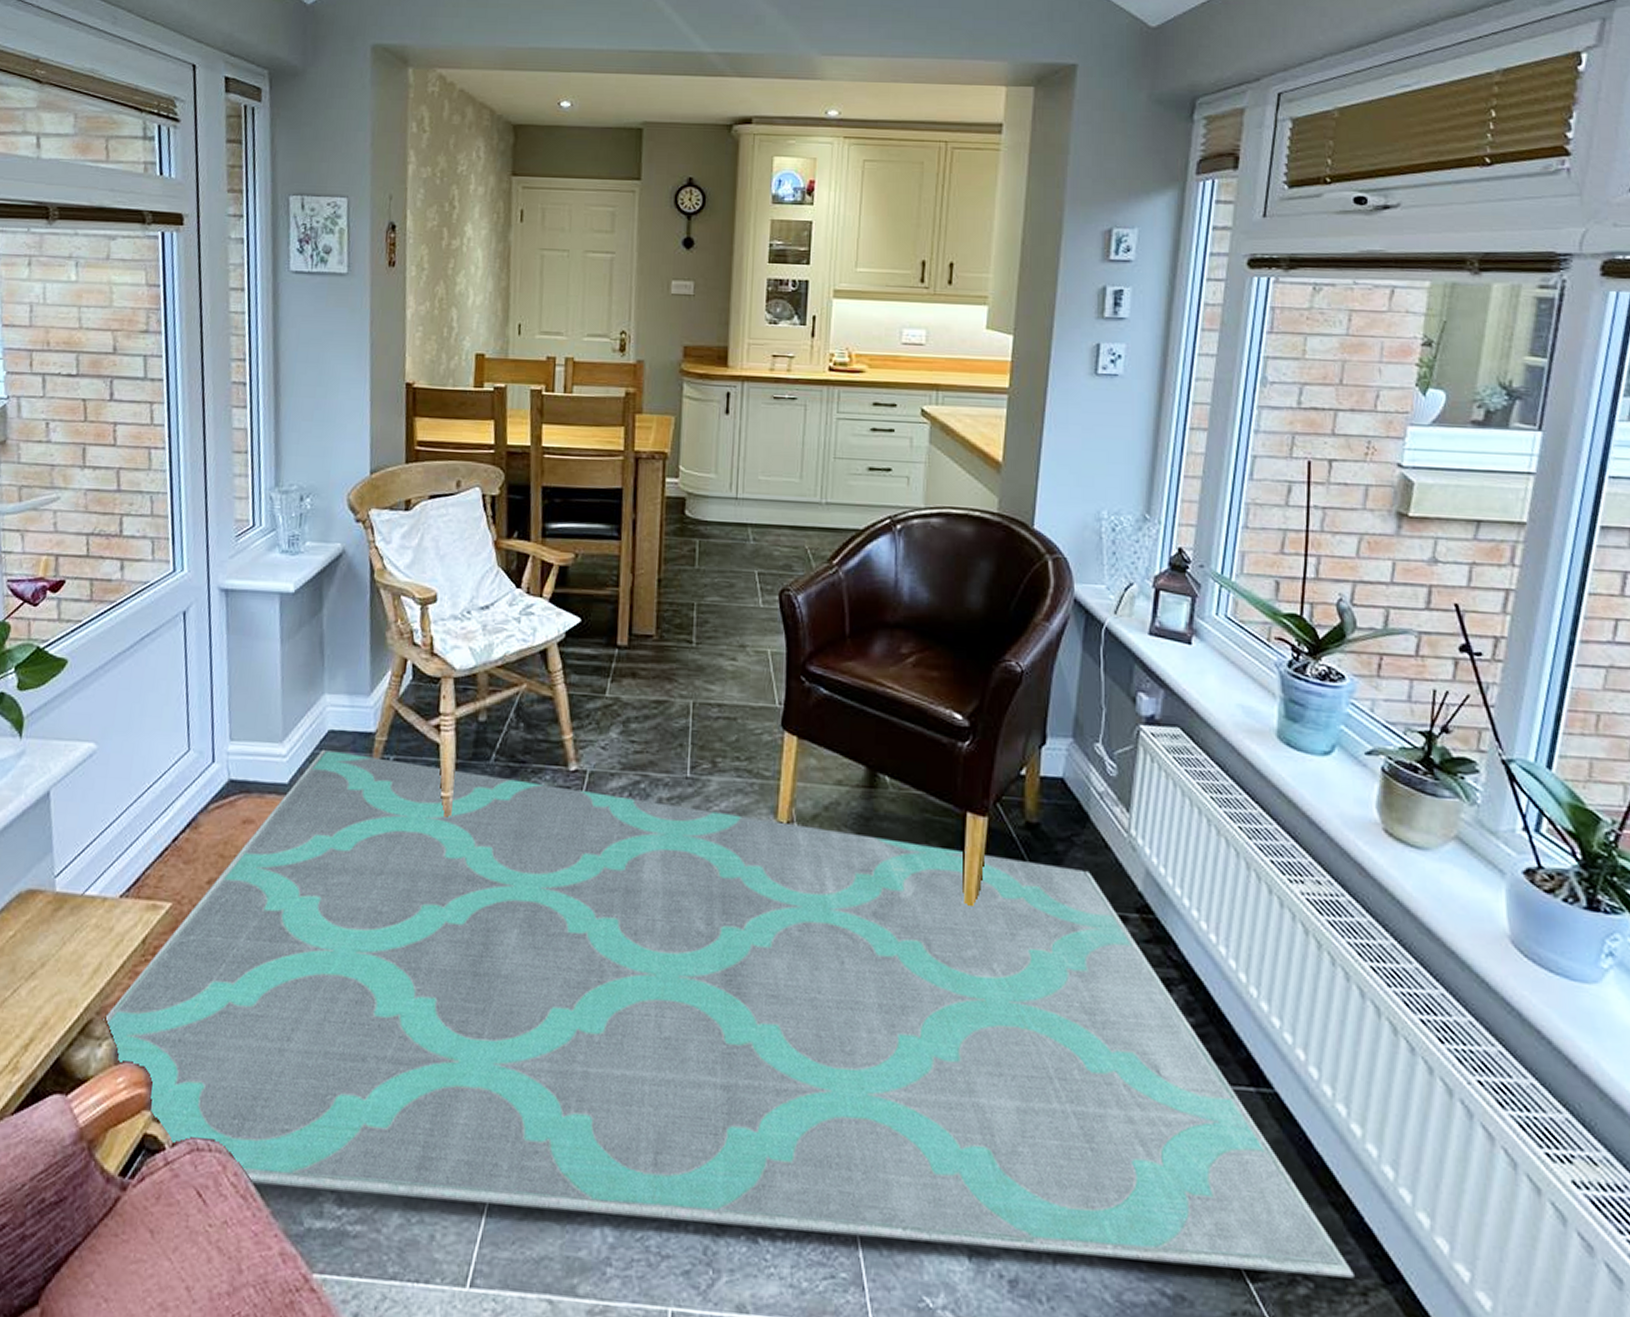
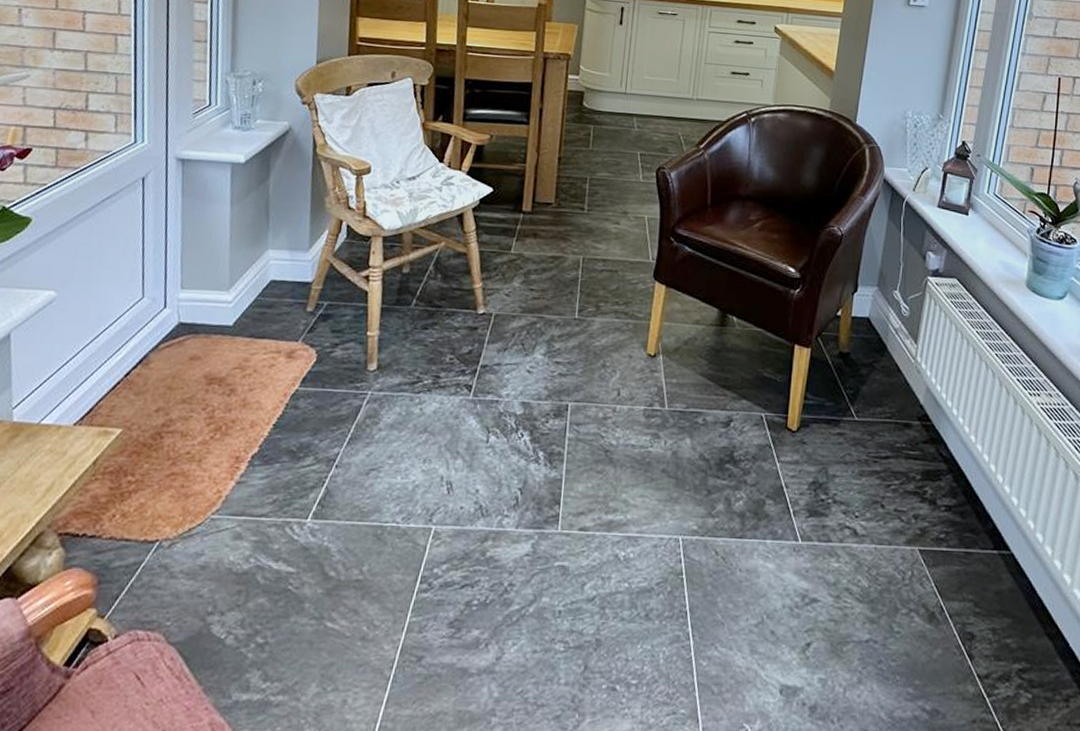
rug: present [103,750,1354,1279] -> none [54,297,1060,689]

